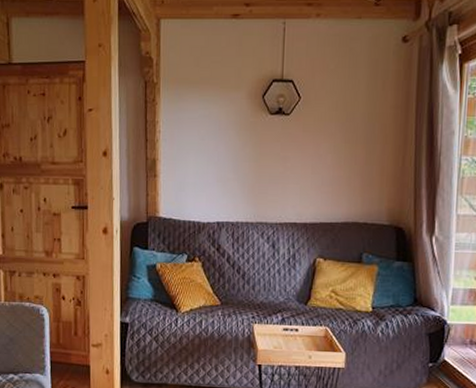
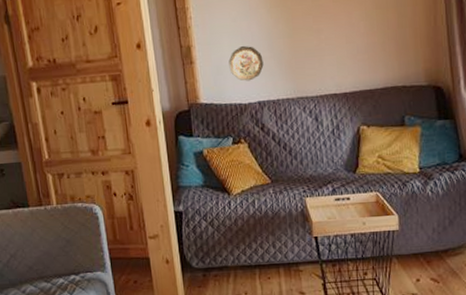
decorative plate: none [192,164,227,201] -> present [228,45,264,81]

